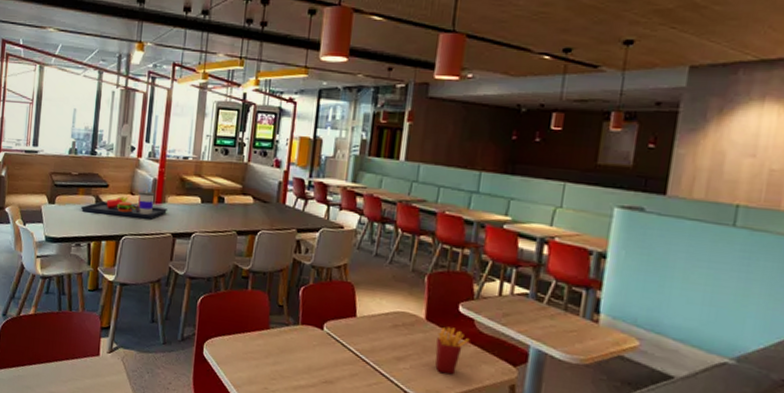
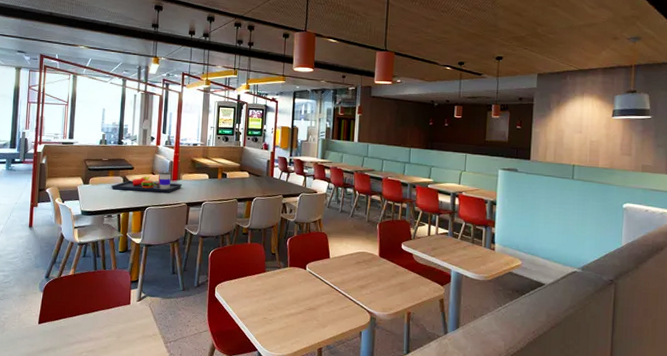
french fries: present [435,327,470,375] -> none [387,260,411,296]

